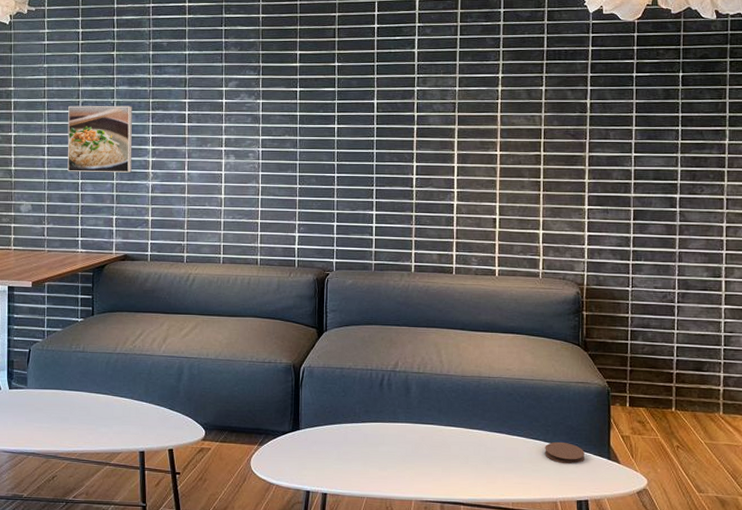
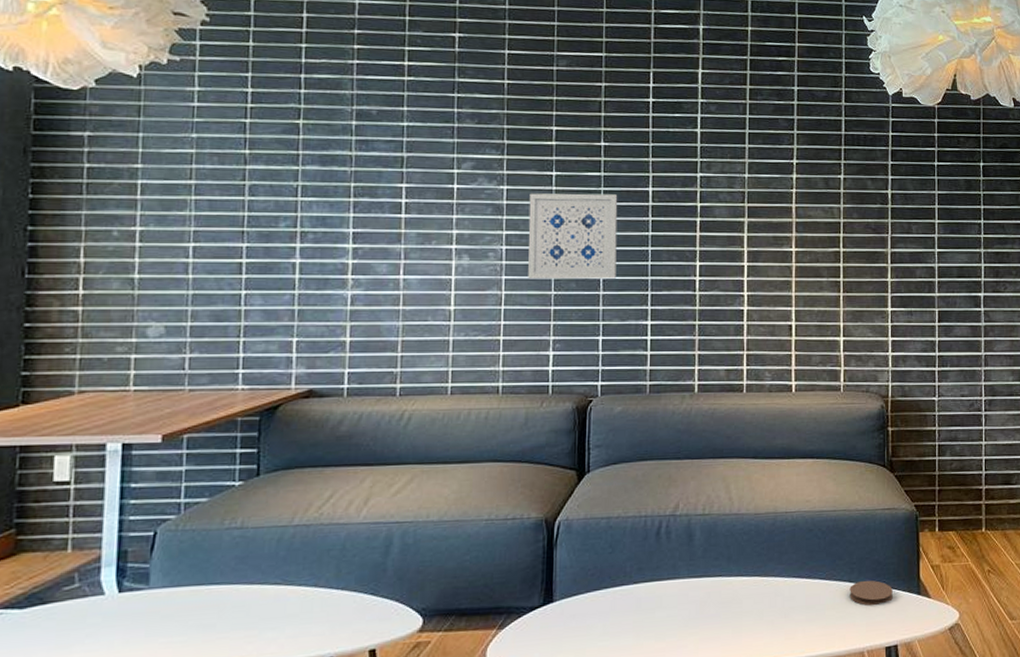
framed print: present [67,105,133,173] -> none [224,190,325,280]
wall art: none [279,105,349,176] -> present [528,193,618,280]

